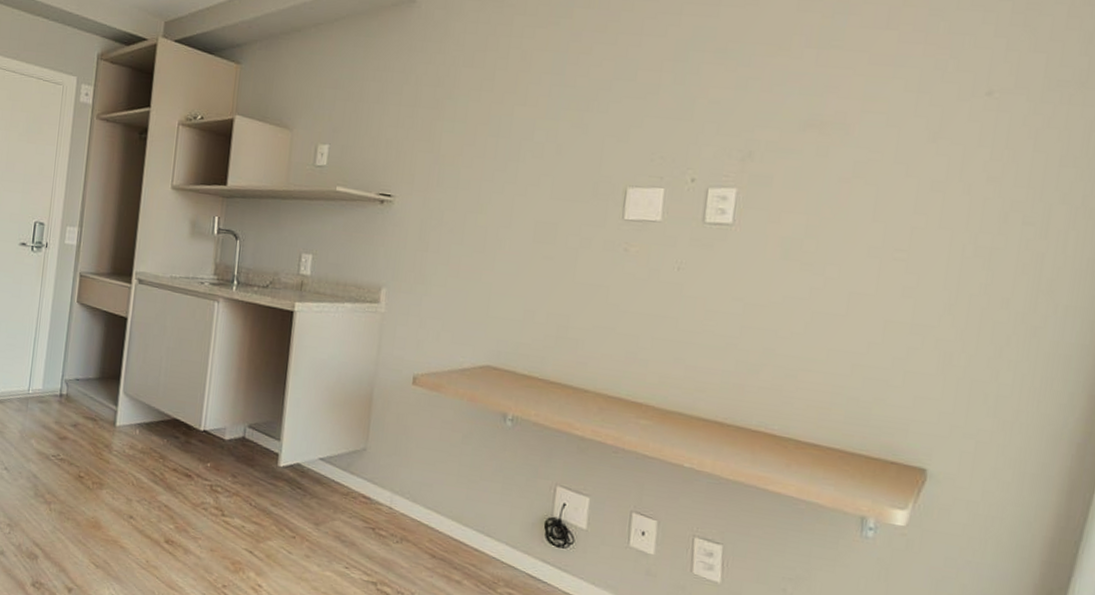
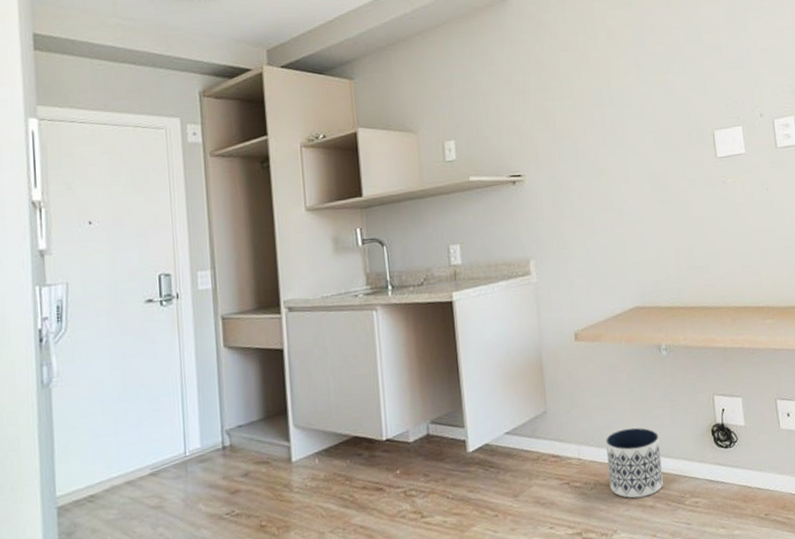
planter: none [417,491,483,570] -> present [606,427,663,499]

